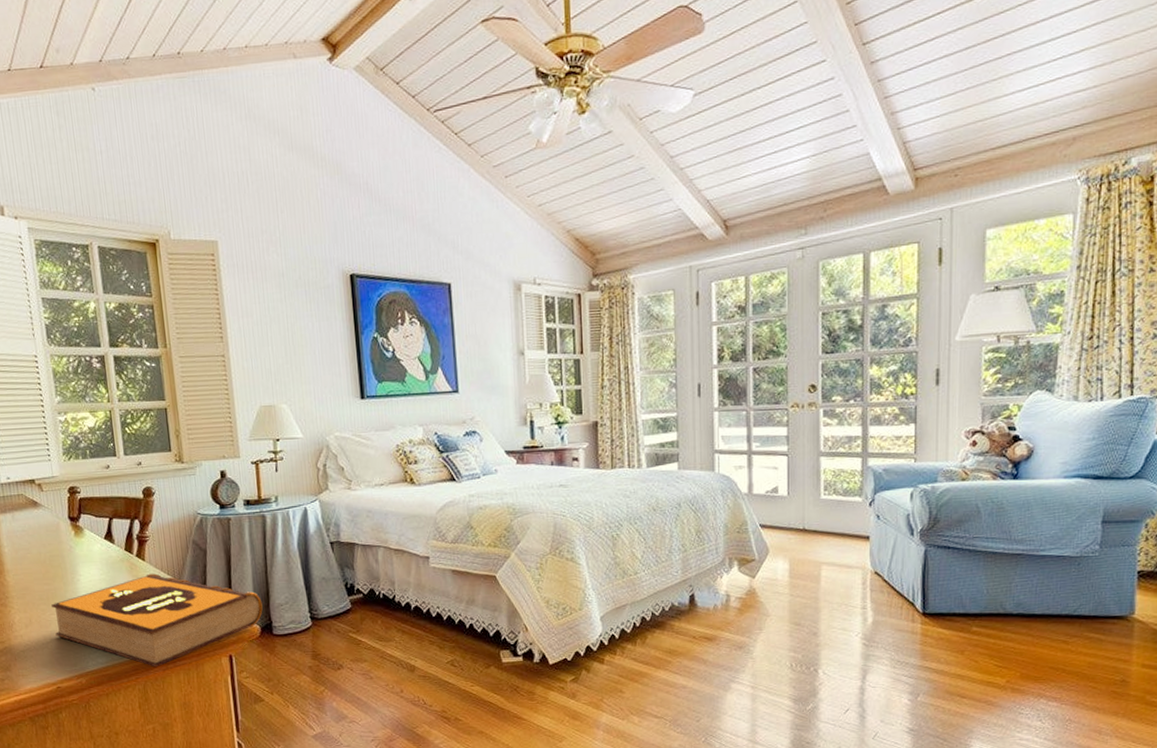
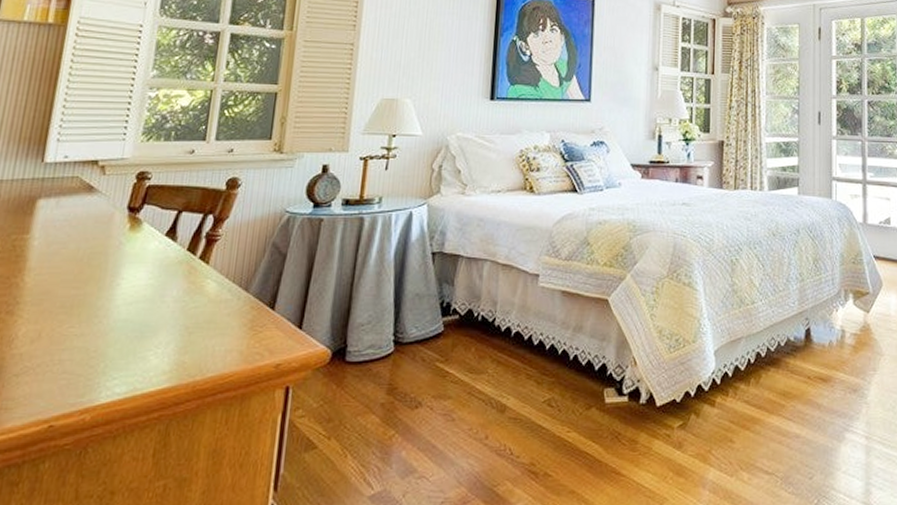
hardback book: present [51,573,263,667] -> none [68,280,340,401]

